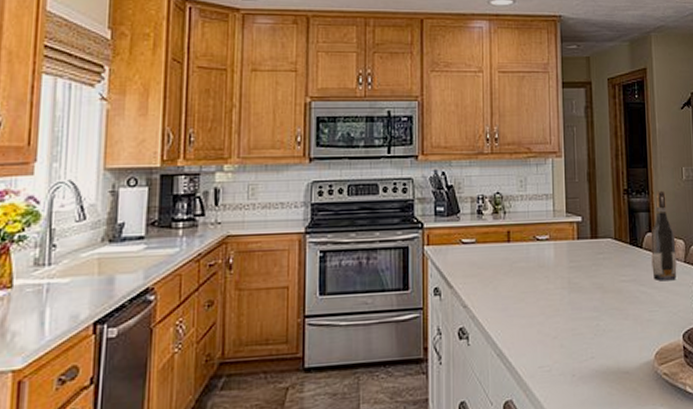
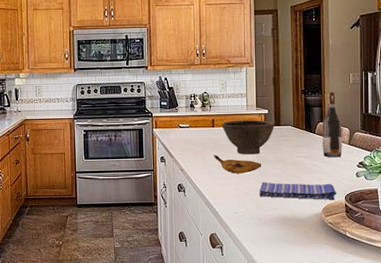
banana: none [508,281,575,309] -> present [213,154,262,174]
bowl: none [521,230,590,281] -> present [222,120,274,155]
dish towel: none [572,317,672,342] -> present [259,181,337,201]

